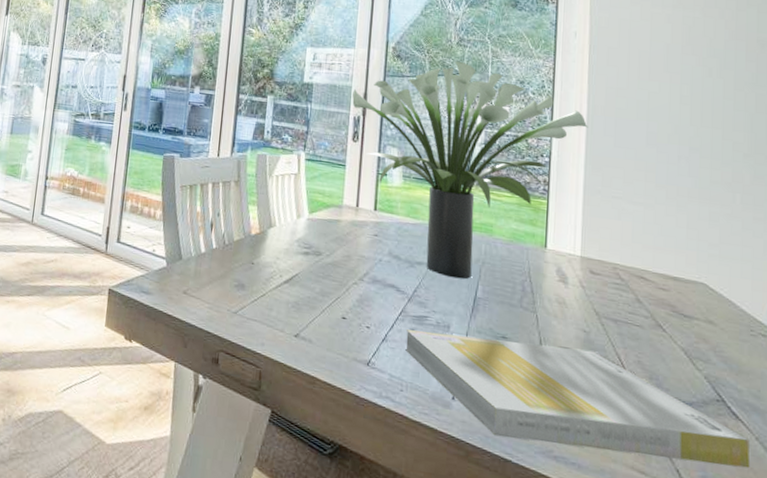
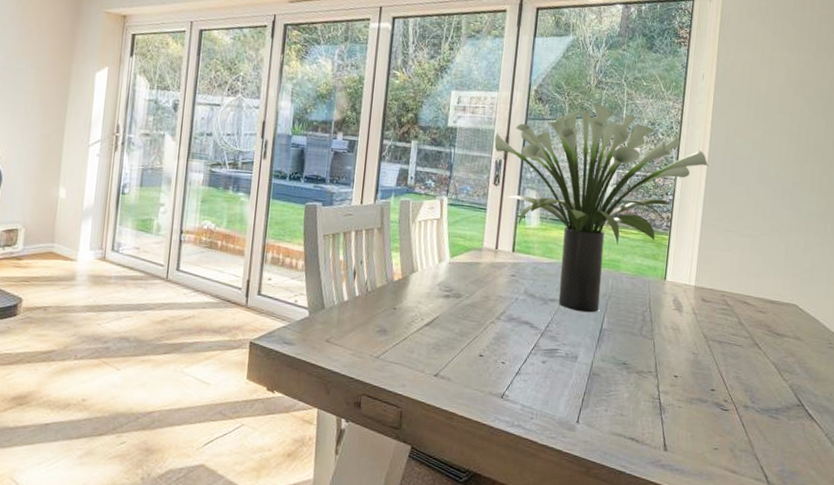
book: present [405,329,750,468] -> none [536,362,820,460]

